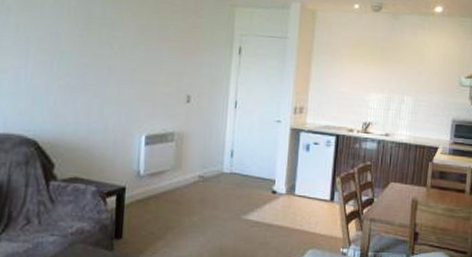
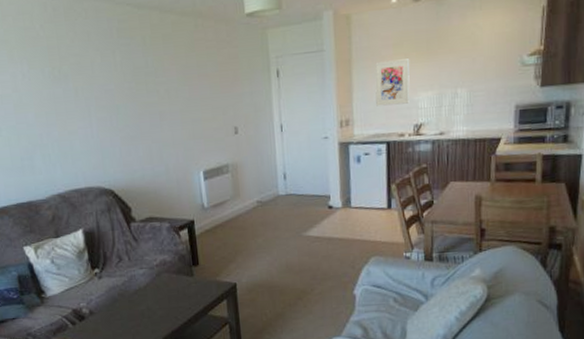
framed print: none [330,58,365,102] -> present [375,59,410,106]

